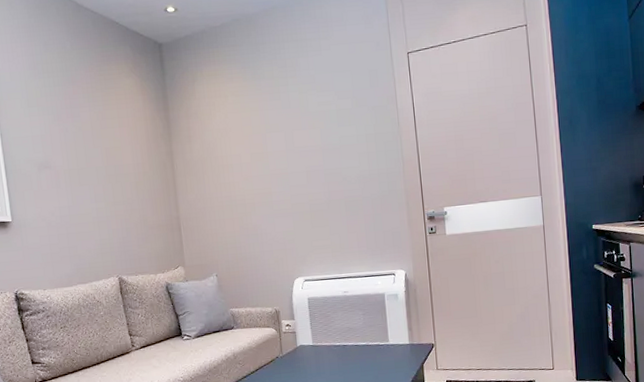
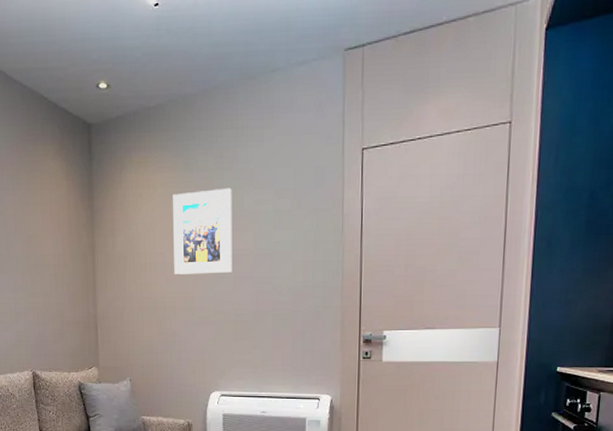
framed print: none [243,92,304,173] -> present [173,187,232,275]

